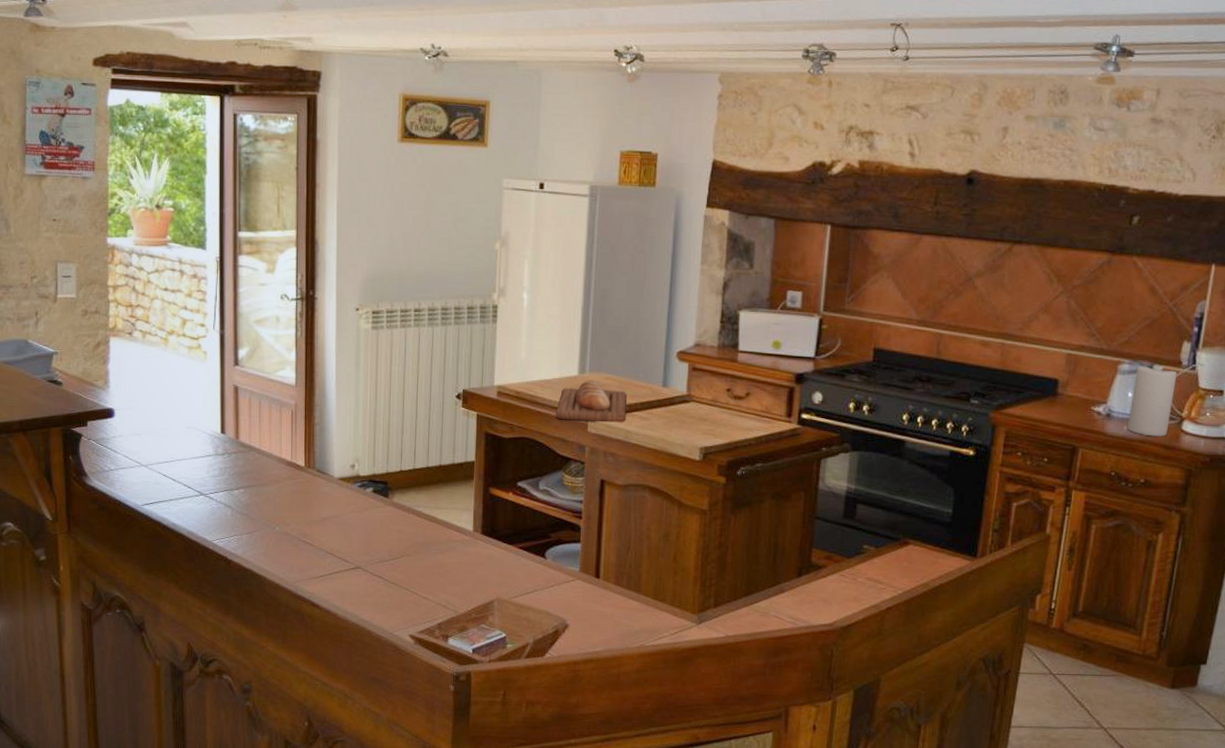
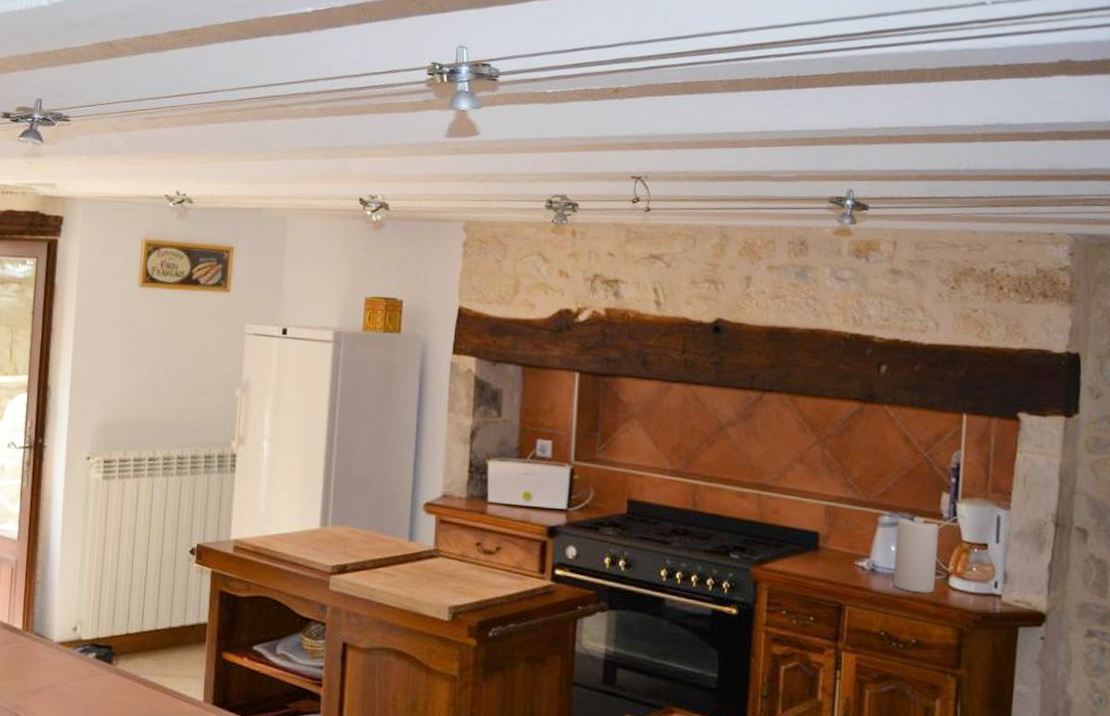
bread loaf: present [555,380,627,423] -> none [295,534,371,580]

